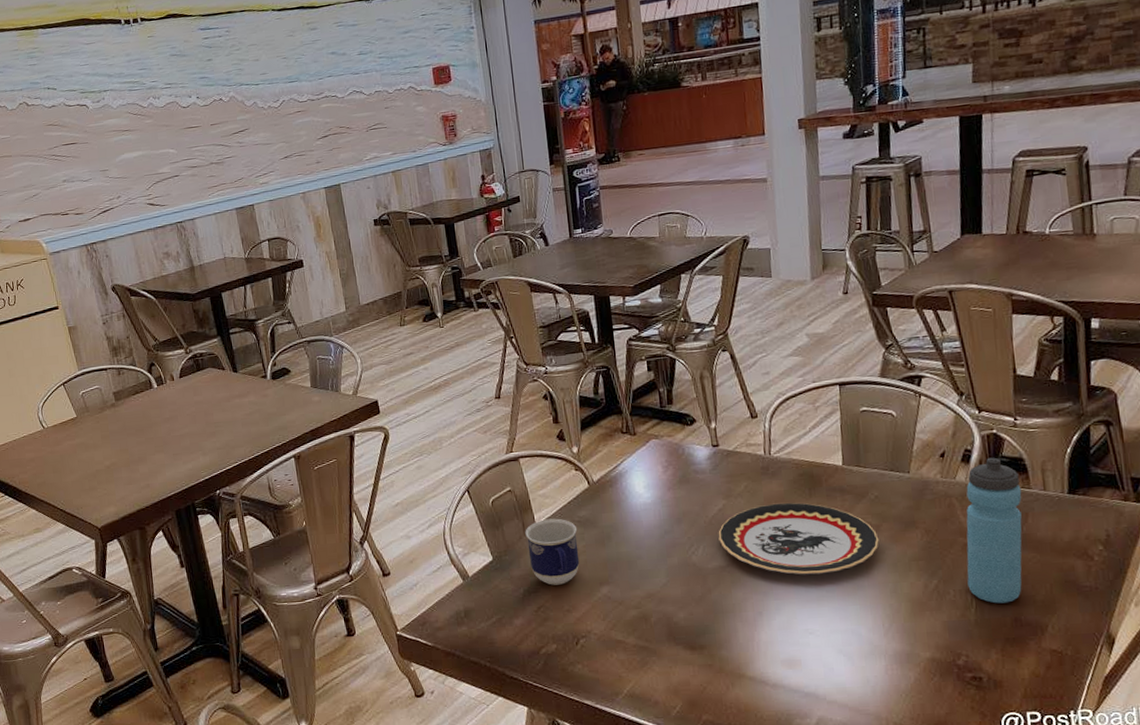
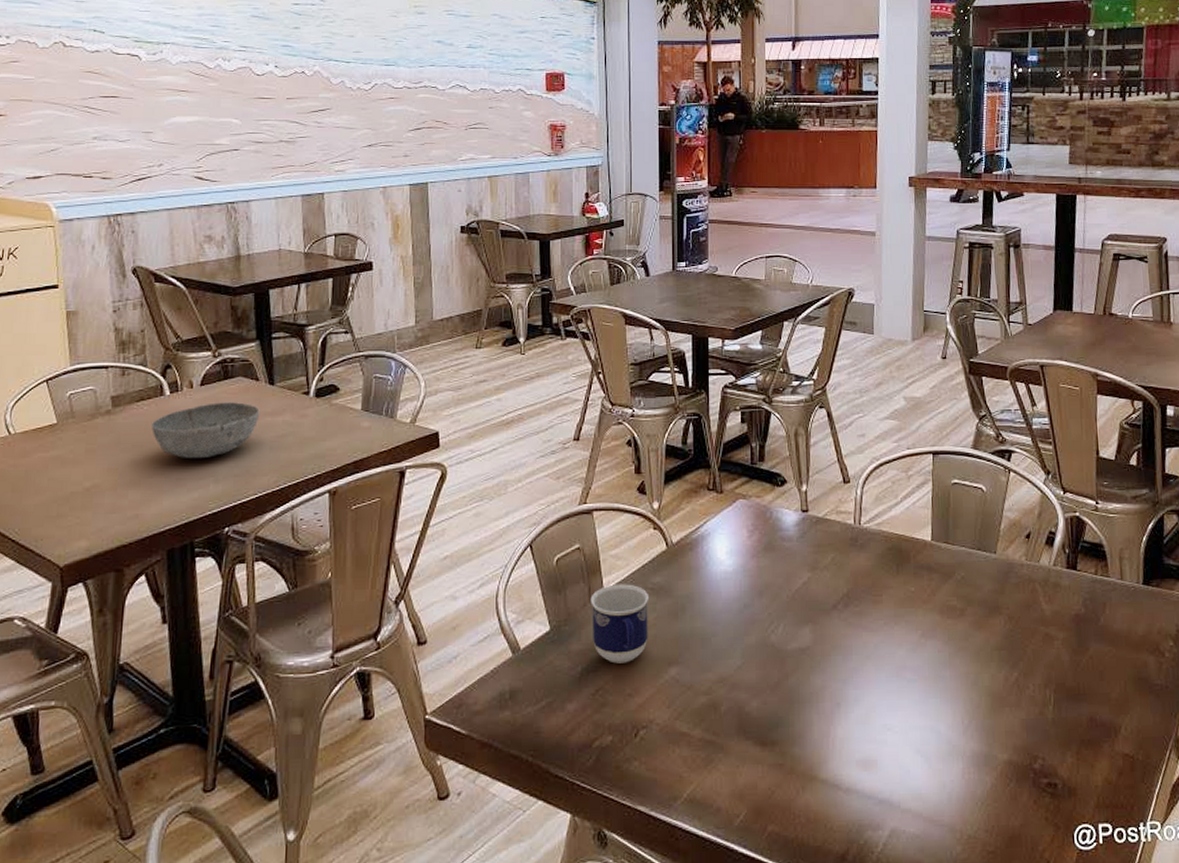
bowl: none [147,389,230,438] -> present [151,402,260,459]
plate: present [718,502,879,575] -> none [800,578,963,662]
water bottle: present [966,457,1022,604] -> none [1046,541,1101,701]

